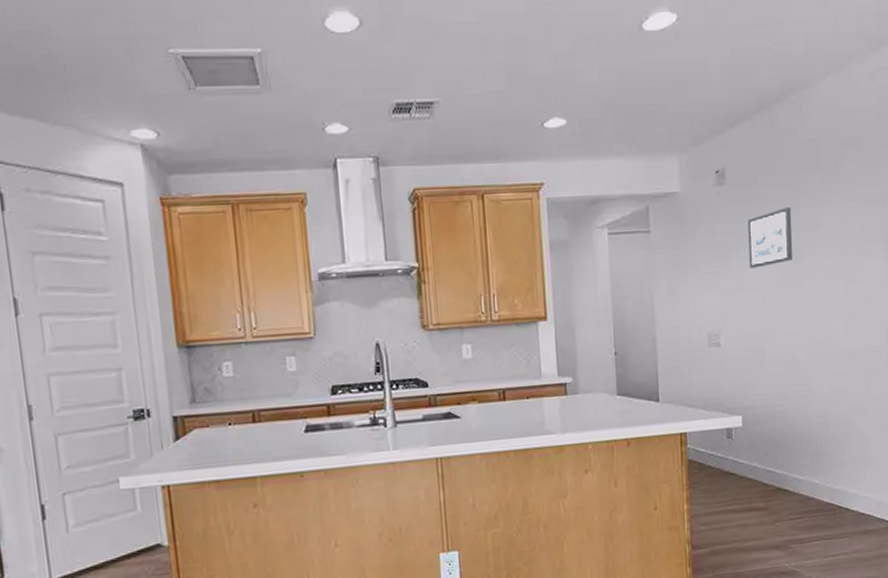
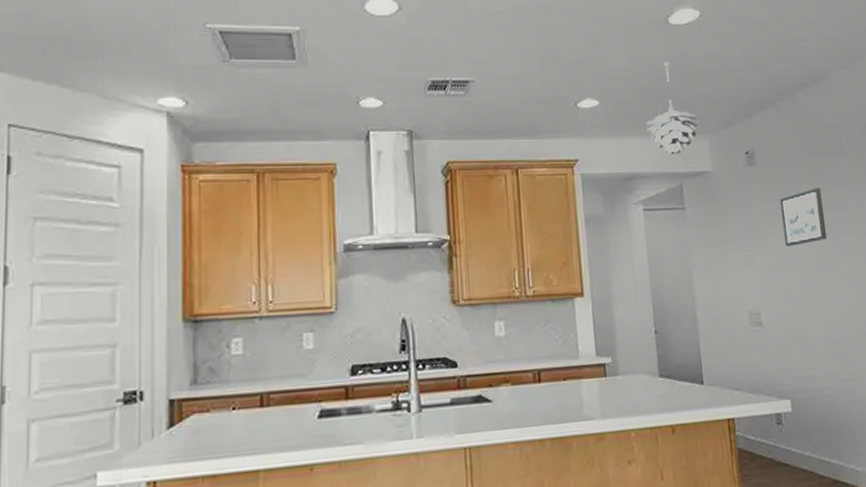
pendant light: none [614,74,671,176] -> present [646,62,700,155]

